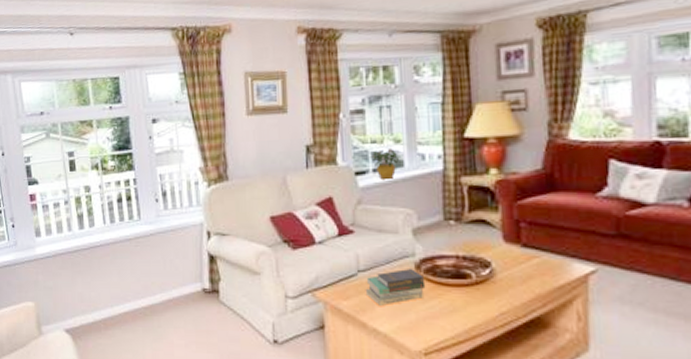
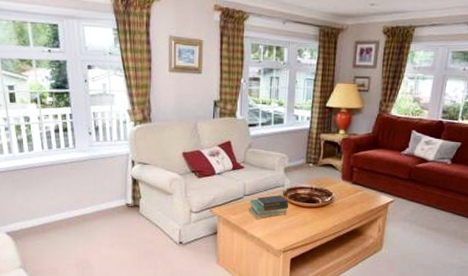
potted flower: present [369,147,400,179] -> none [260,108,282,131]

